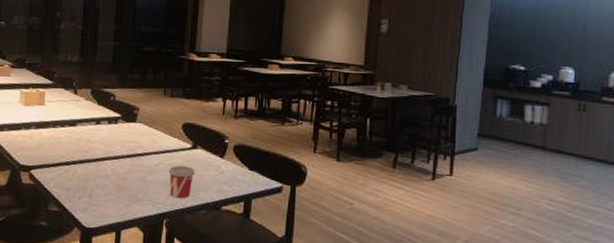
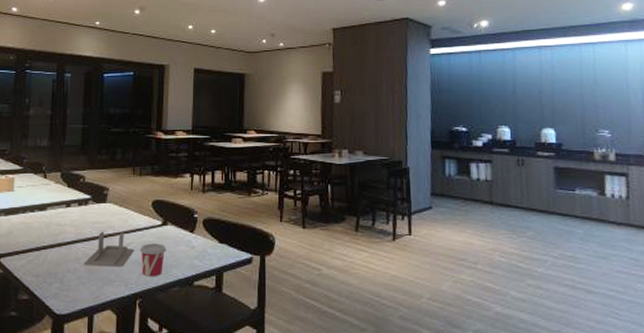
napkin holder: none [112,150,163,187] -> present [83,231,134,268]

